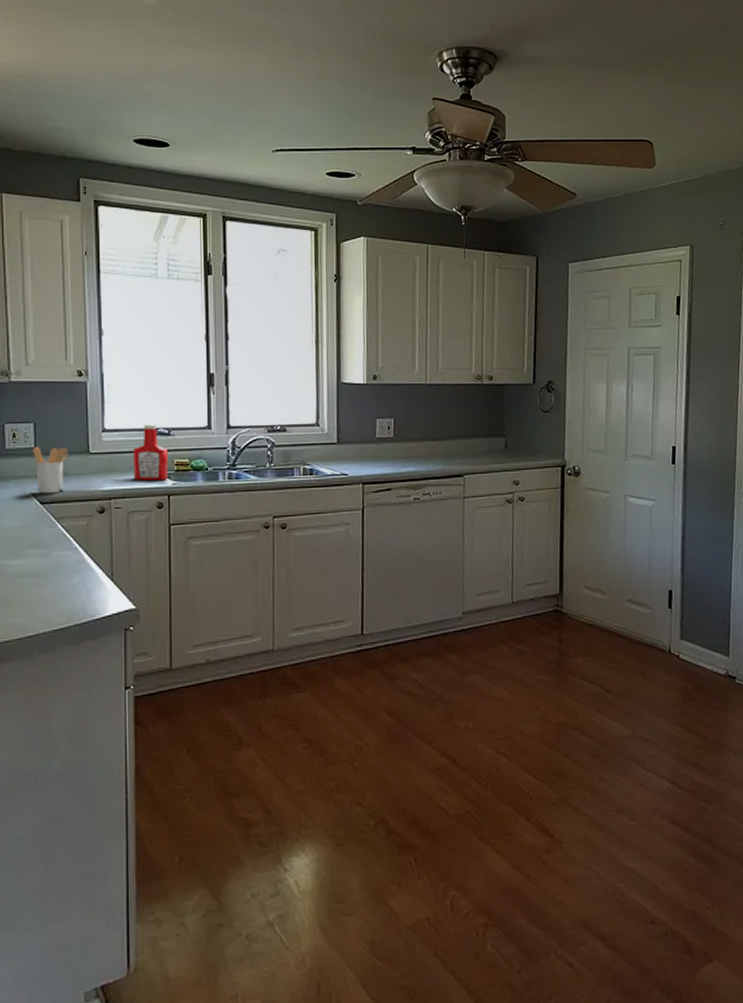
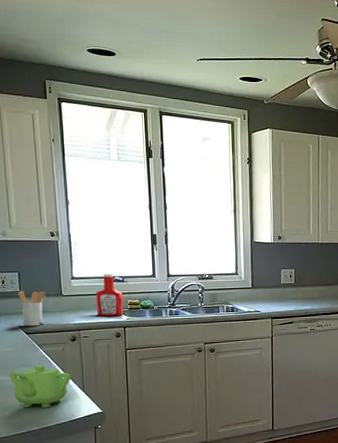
teapot: none [17,545,97,603] -> present [10,365,71,408]

